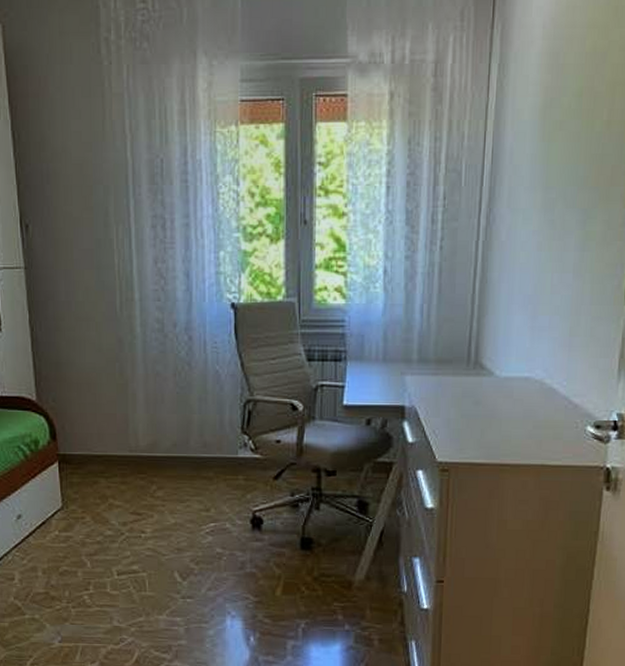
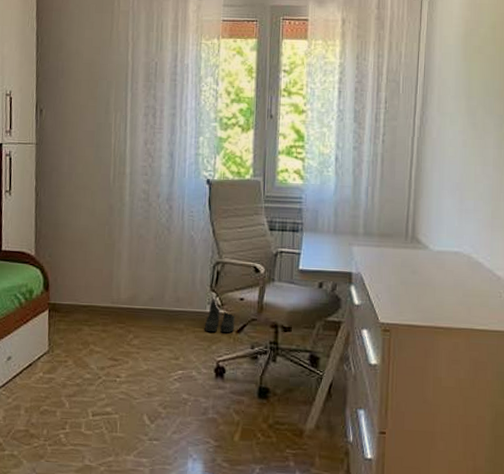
boots: none [238,444,272,480] -> present [205,300,235,333]

